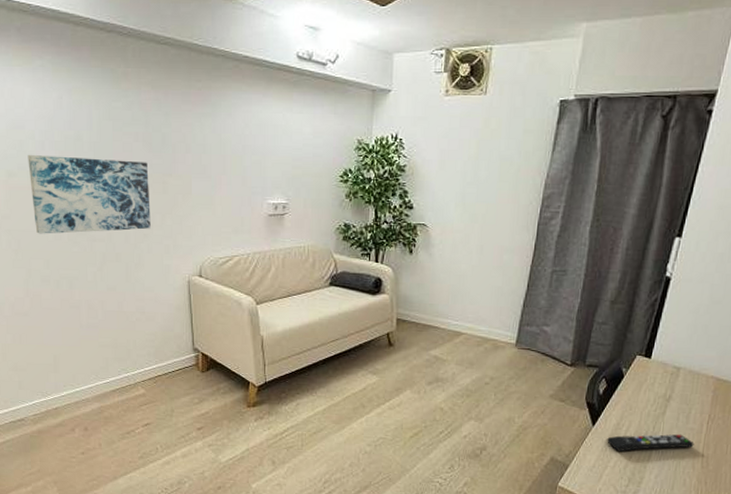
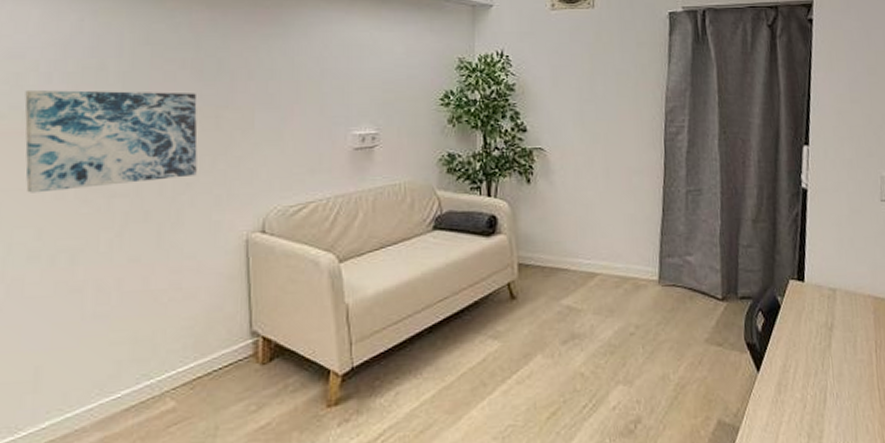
remote control: present [607,434,695,452] -> none [776,368,868,402]

